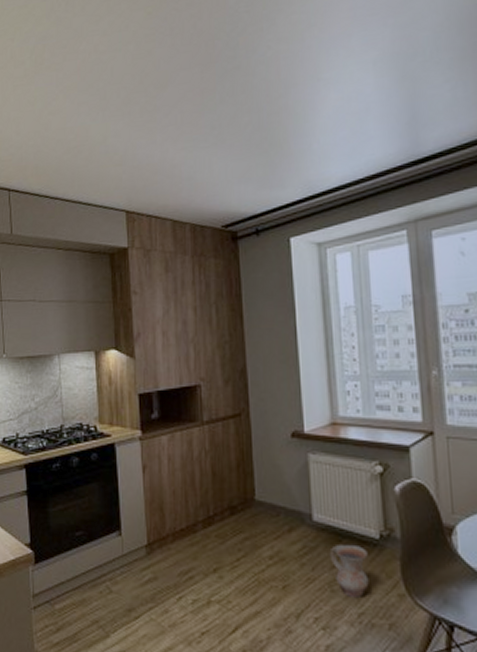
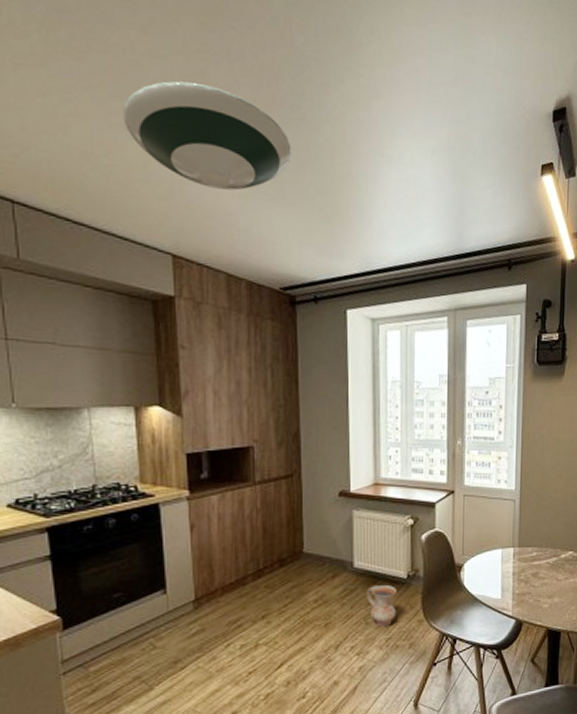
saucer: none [88,61,229,147] -> present [123,81,292,190]

